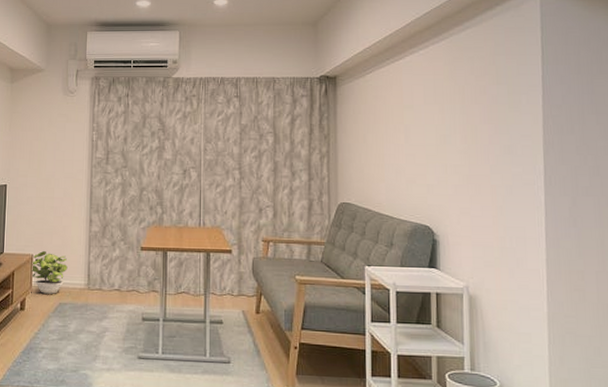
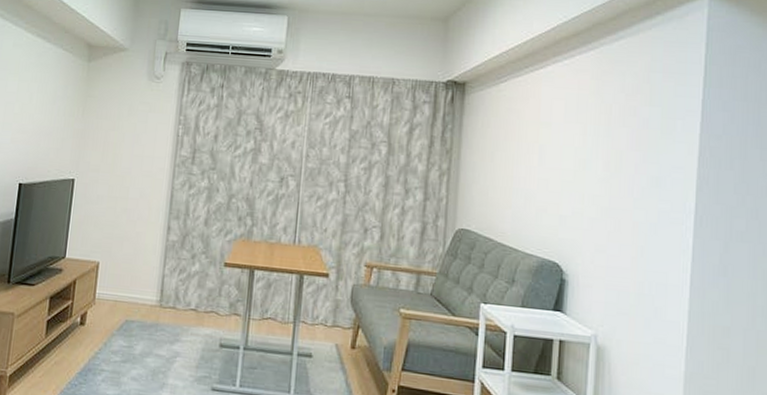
potted plant: present [32,251,68,294] -> none [96,259,139,309]

